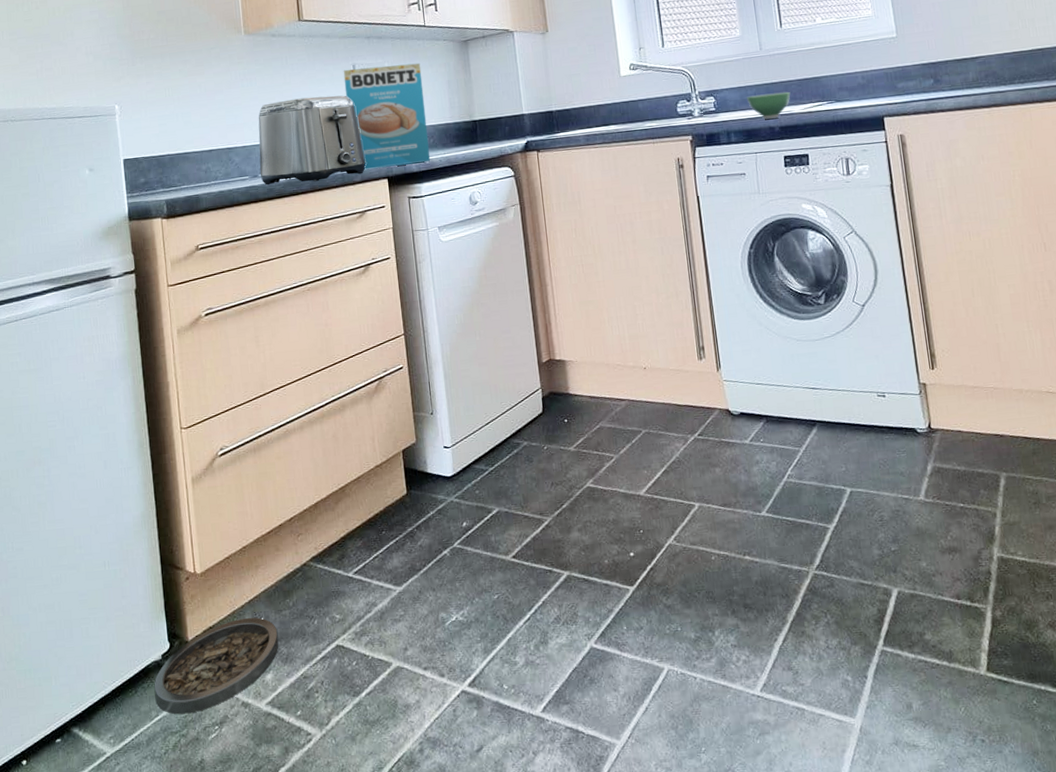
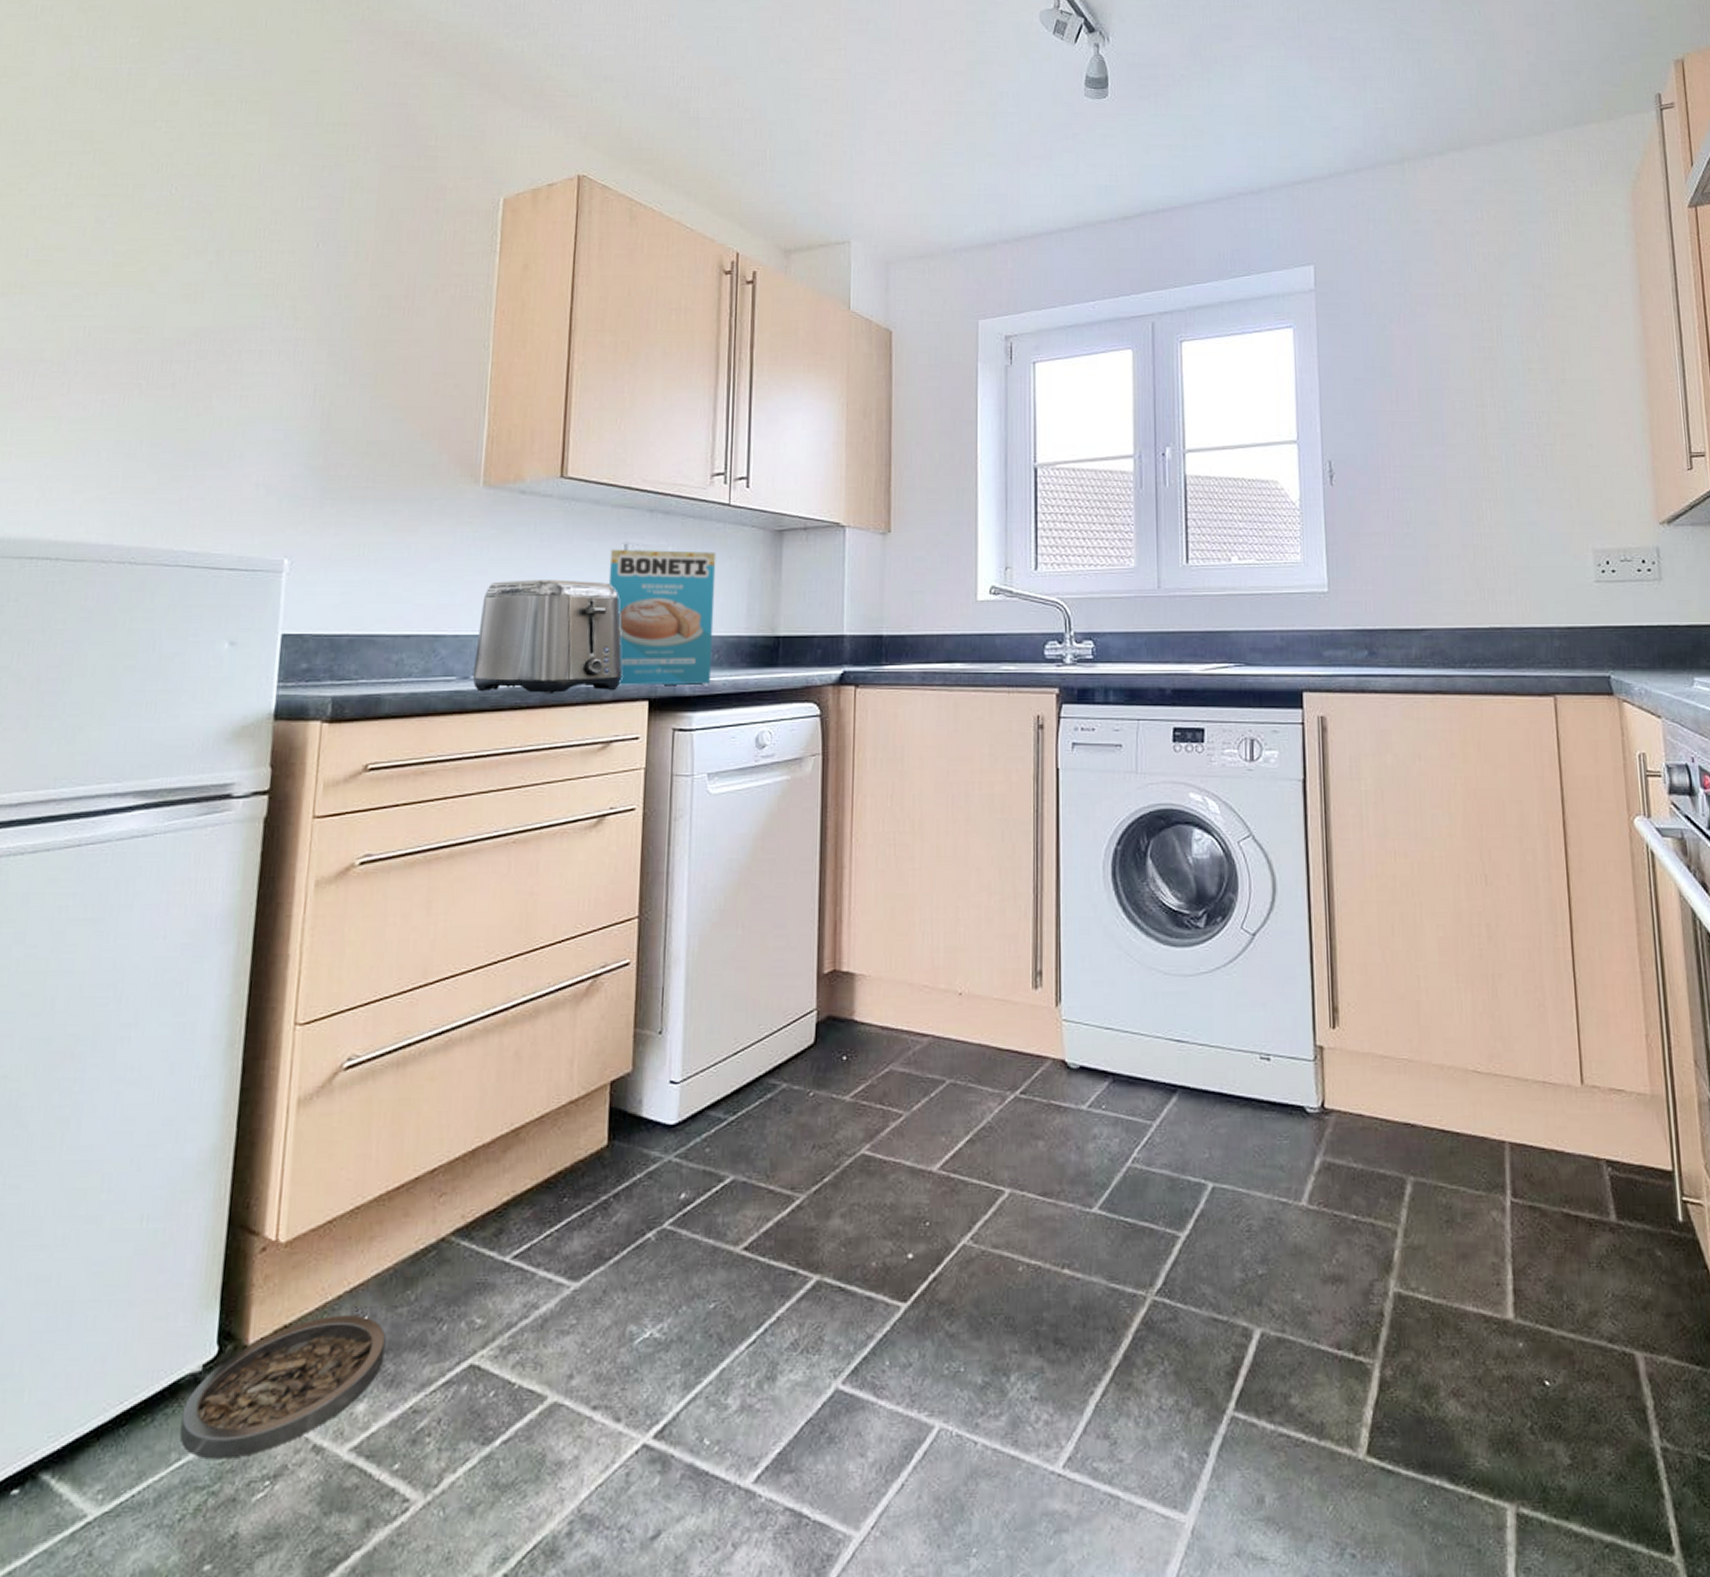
bowl: present [746,91,791,119] -> none [1134,645,1190,677]

